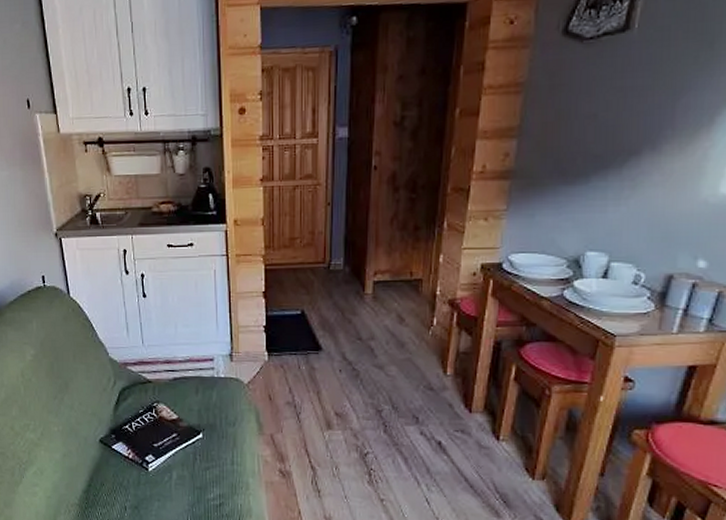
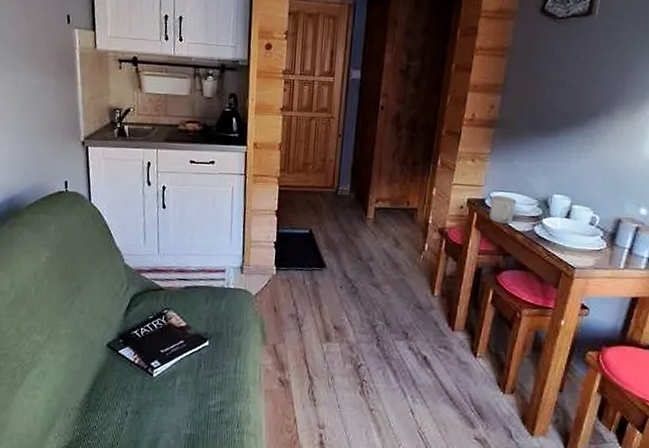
mug: none [508,258,541,291] -> present [489,195,517,225]

